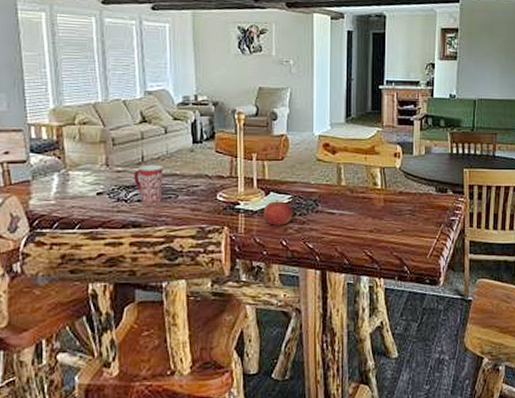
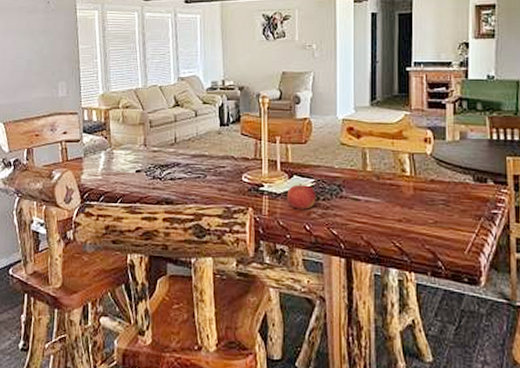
mug: present [134,164,163,203] -> none [168,145,194,182]

